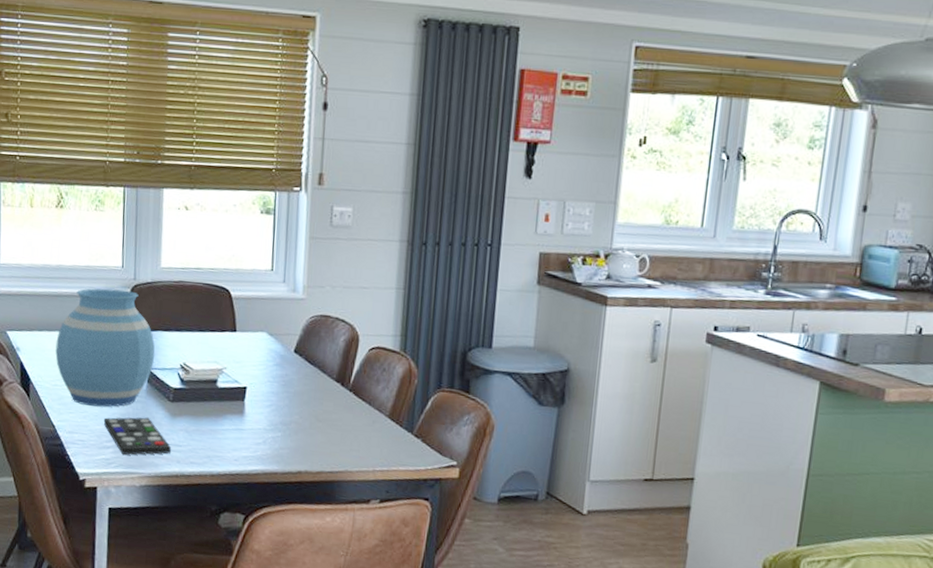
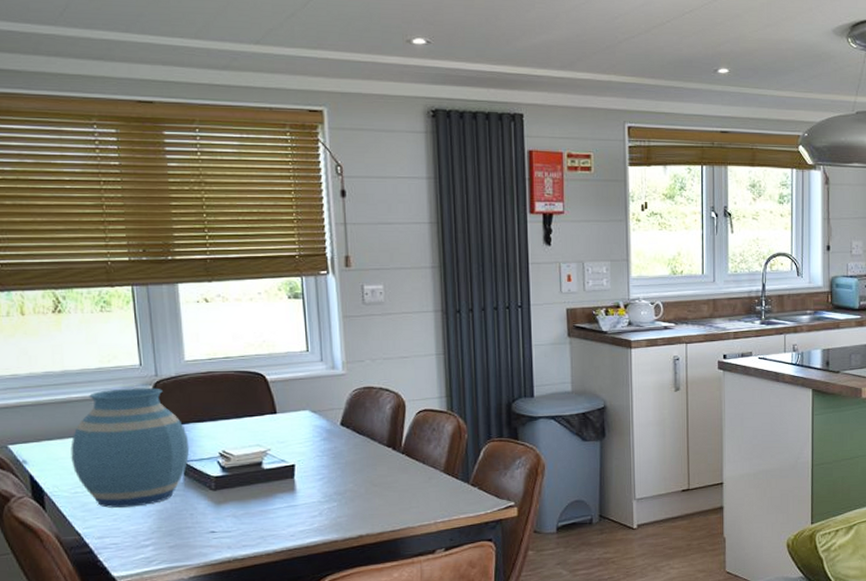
remote control: present [103,417,171,455] -> none [138,509,219,551]

